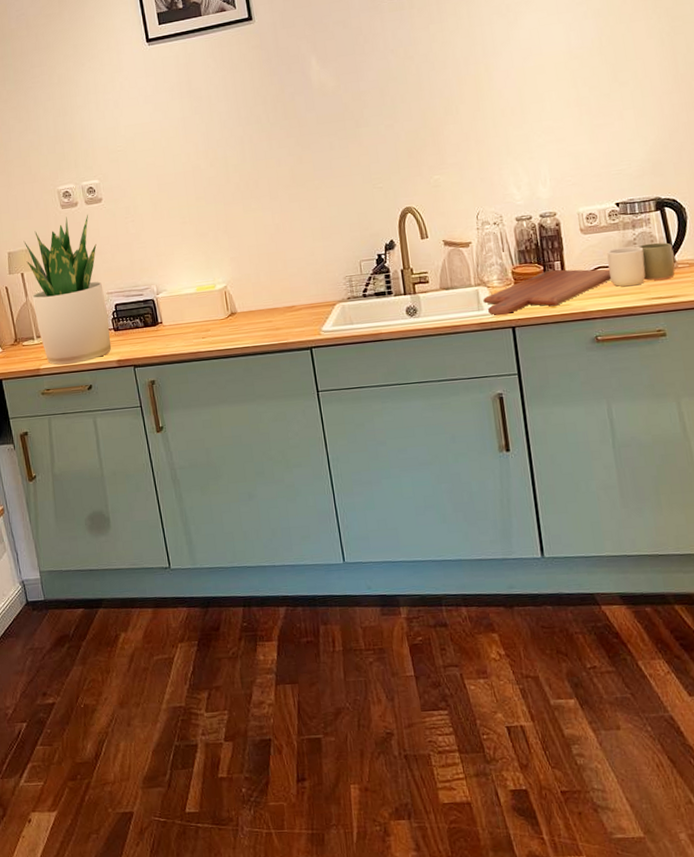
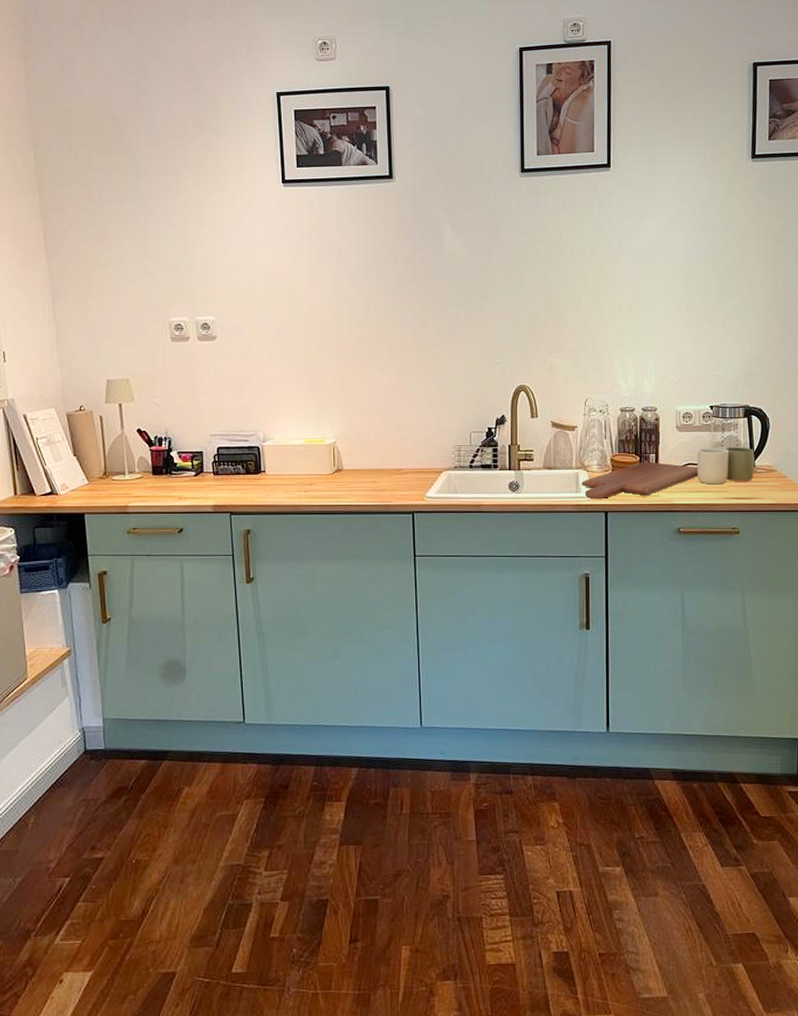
planter: present [23,214,112,366] -> none [126,350,209,504]

